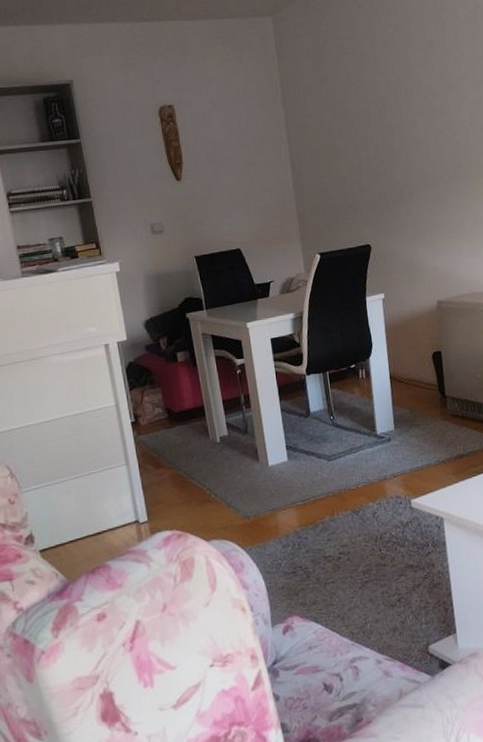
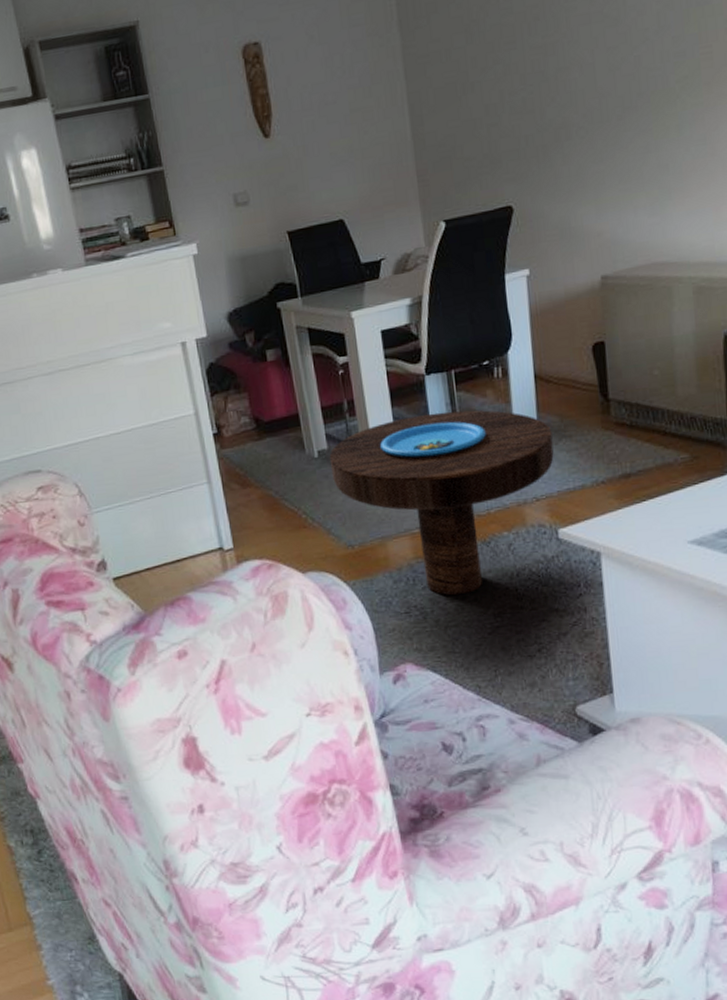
side table: none [229,404,406,557] -> present [329,410,554,596]

